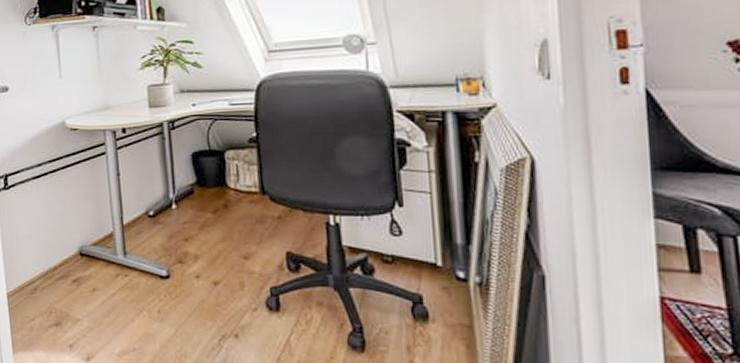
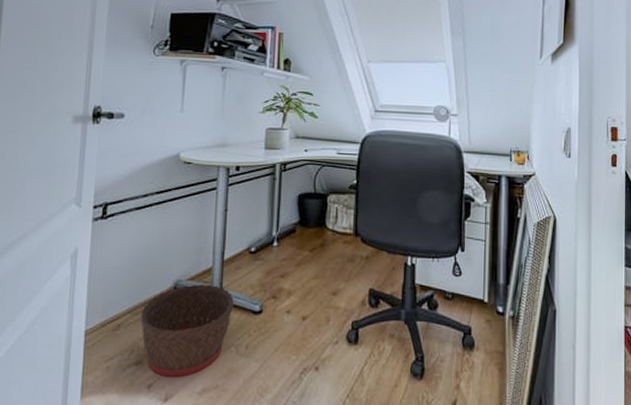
basket: none [52,249,140,339] -> present [140,284,234,377]

